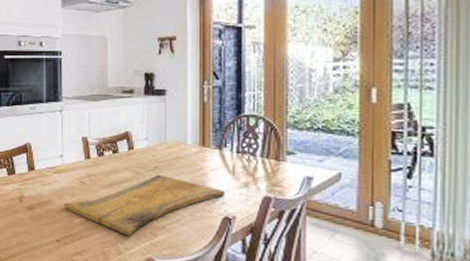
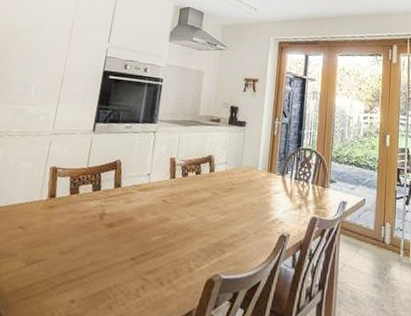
cutting board: present [63,174,225,237] -> none [143,195,283,254]

